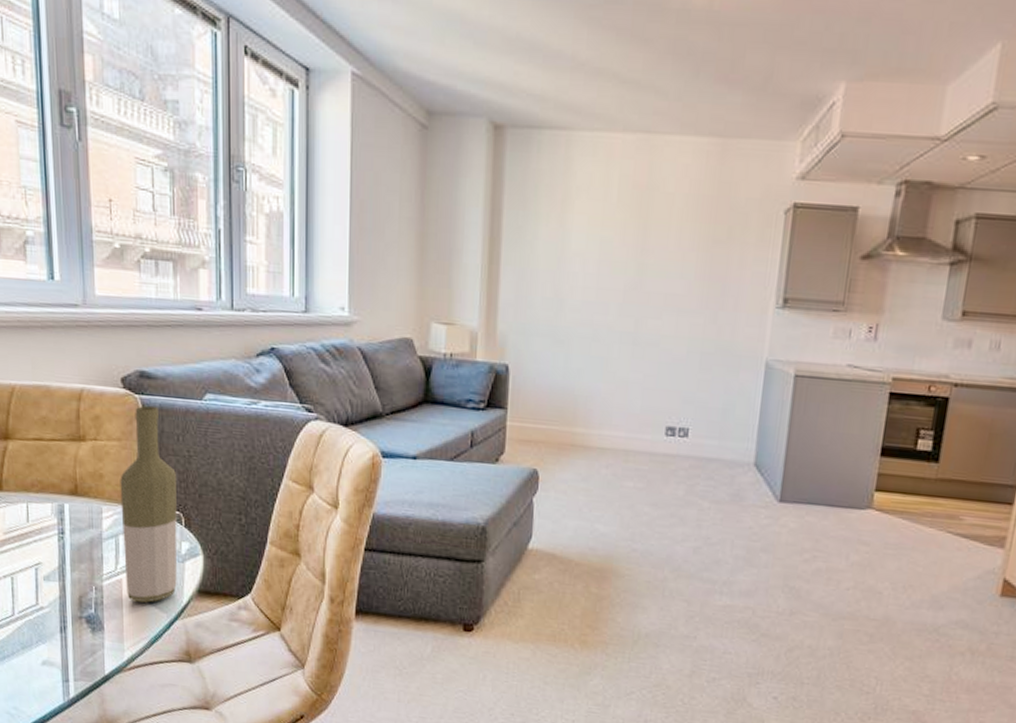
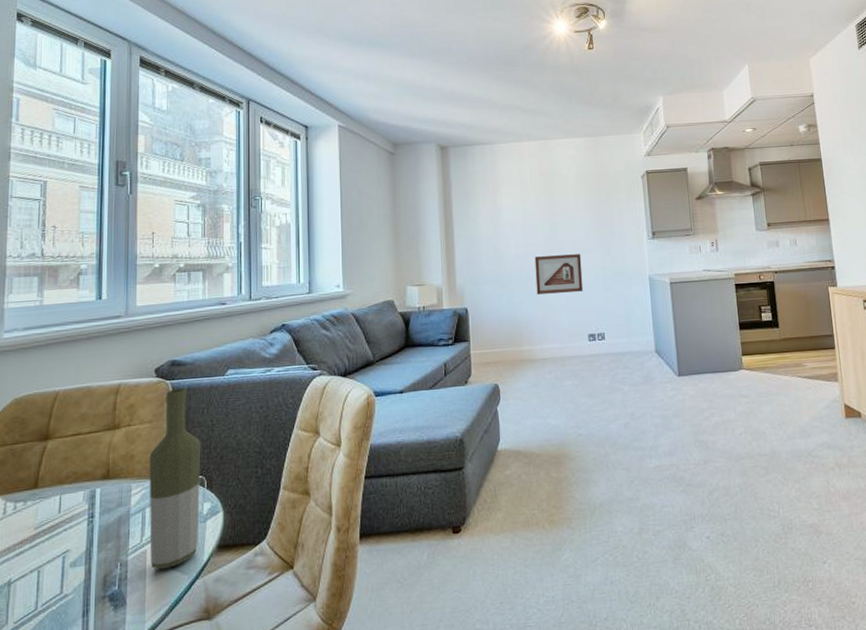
picture frame: none [604,309,675,367] -> present [534,254,584,295]

